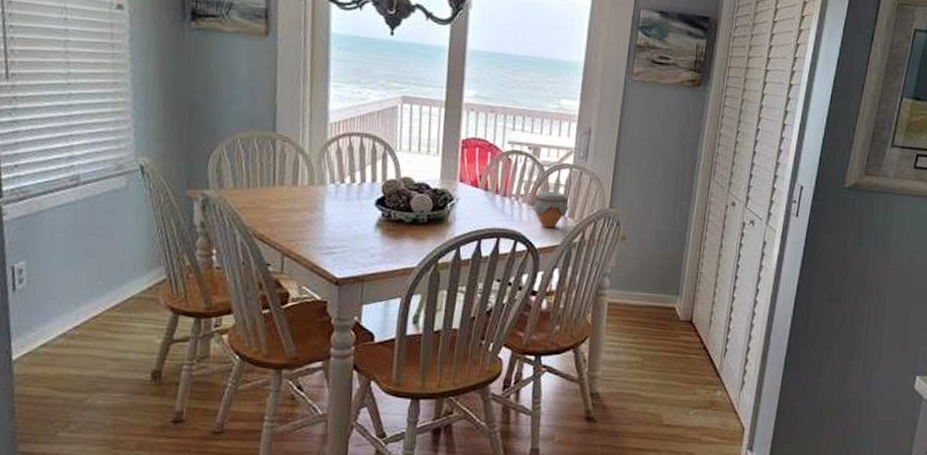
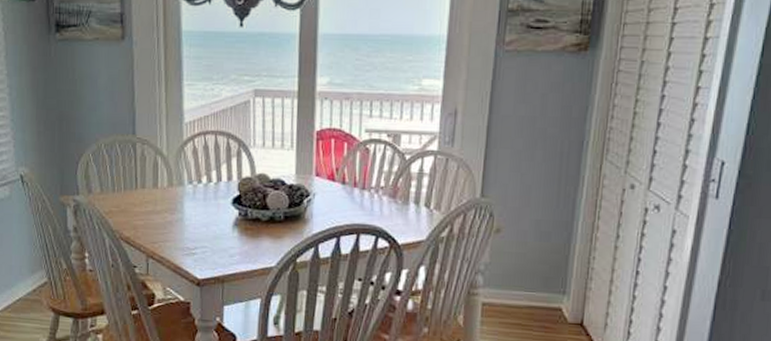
jar: present [531,190,569,228] -> none [393,181,434,222]

